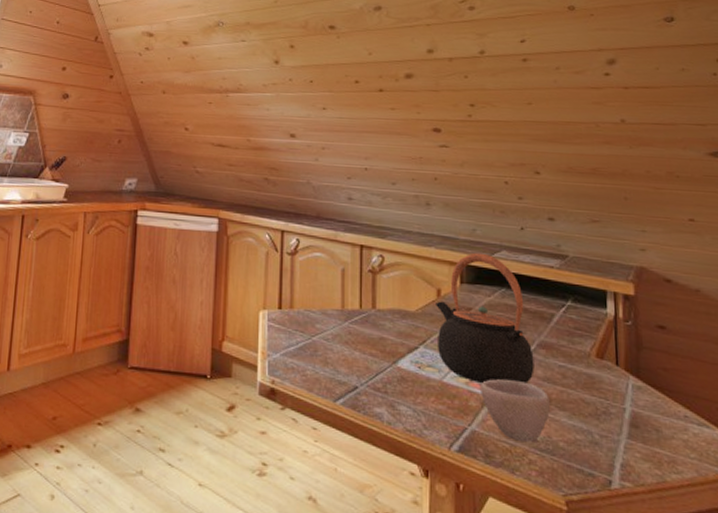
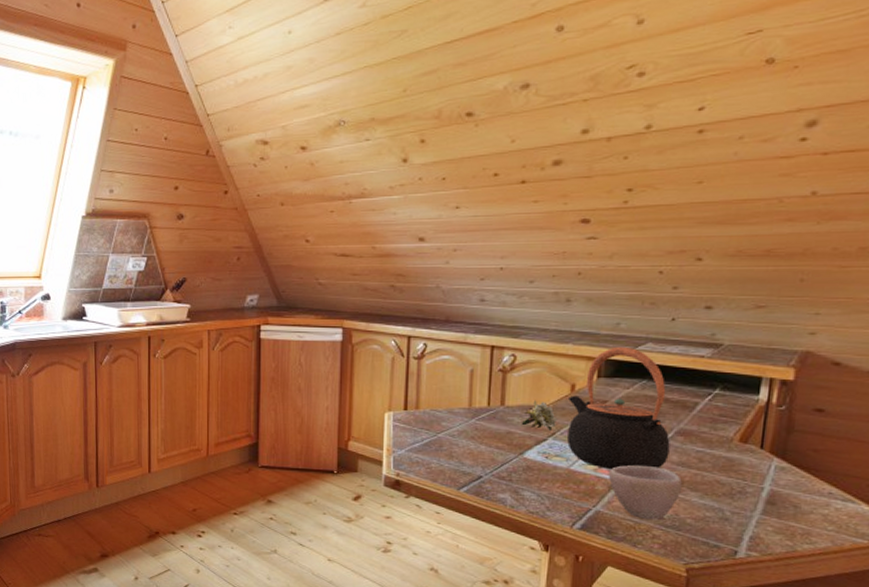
flower: none [392,304,427,340] -> present [521,400,558,432]

